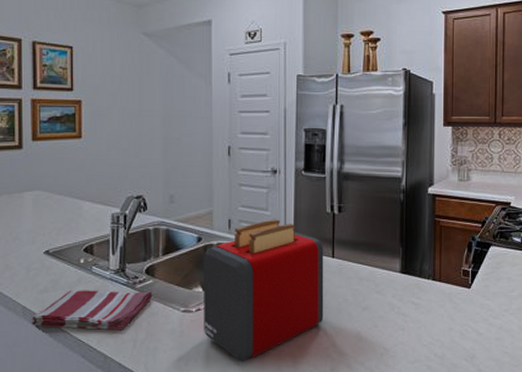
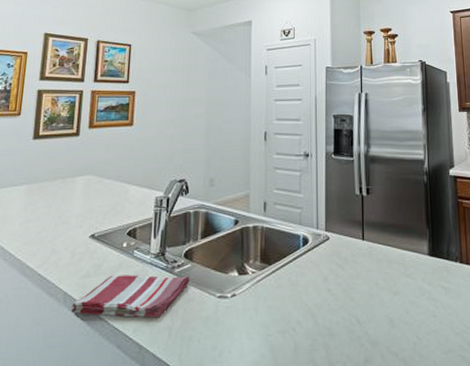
toaster: present [204,219,324,361] -> none [238,201,356,352]

